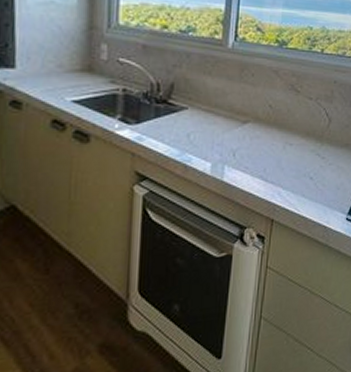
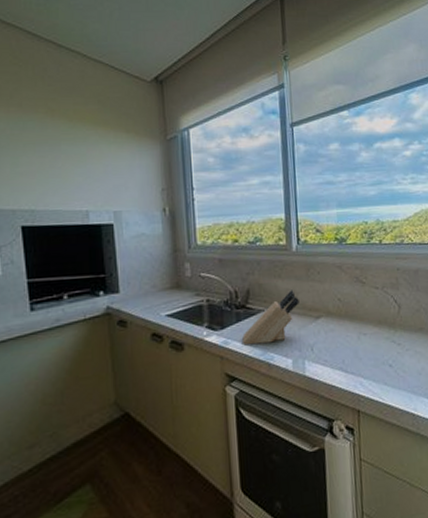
knife block: none [159,90,228,144] -> present [242,290,299,346]

